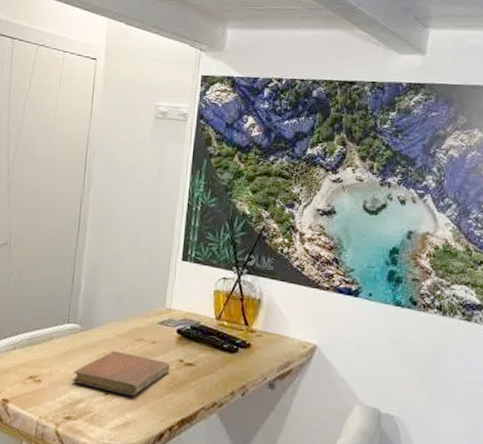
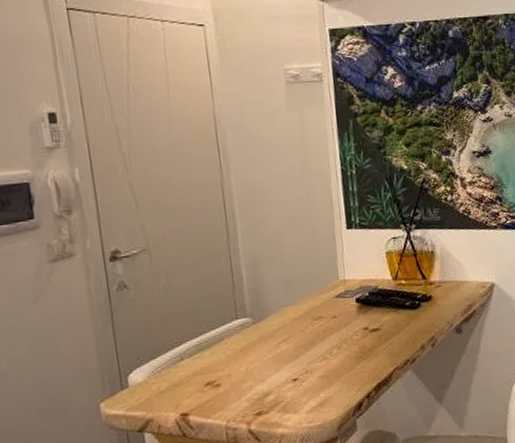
notebook: present [72,350,170,396] -> none [254,333,356,378]

